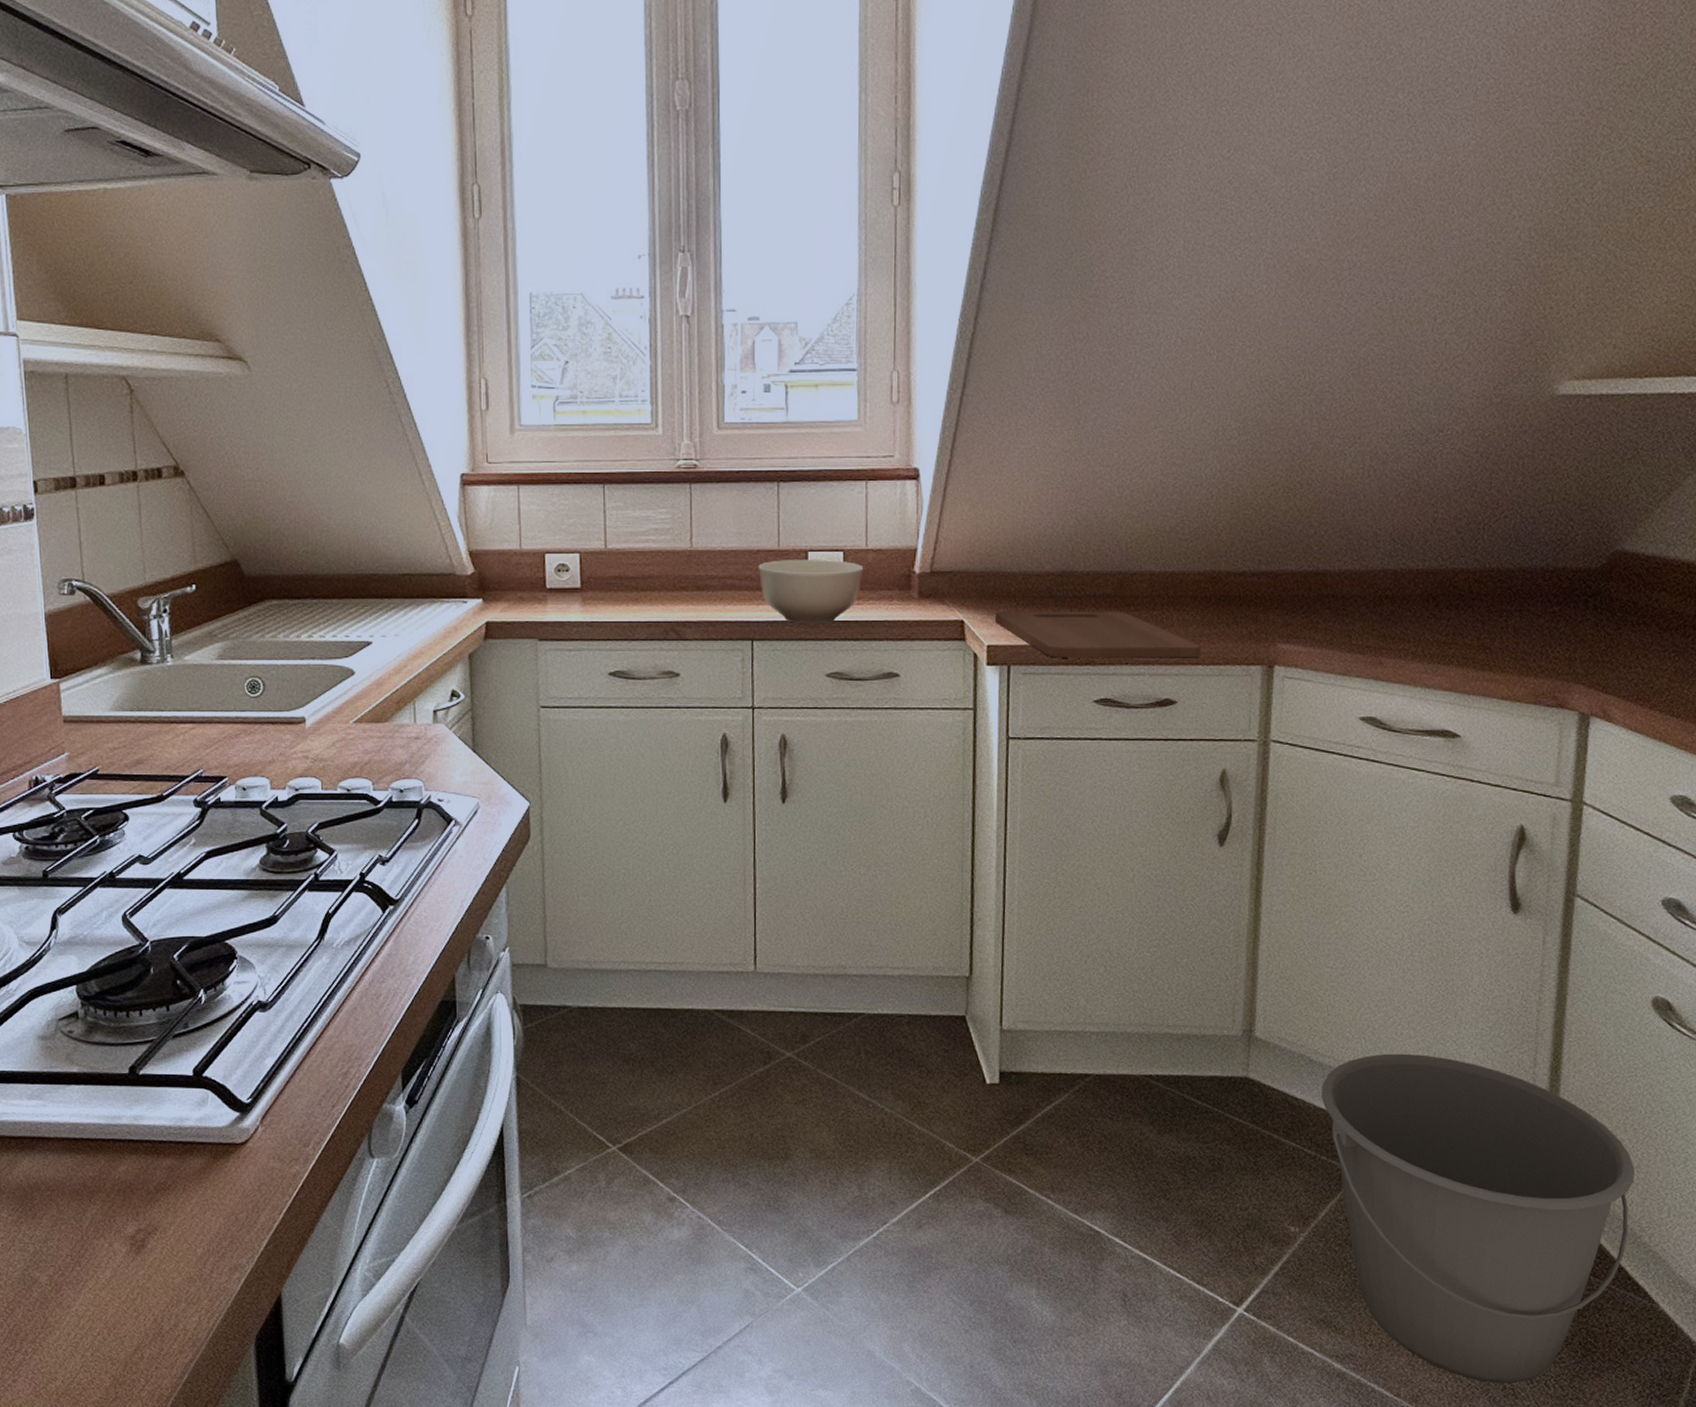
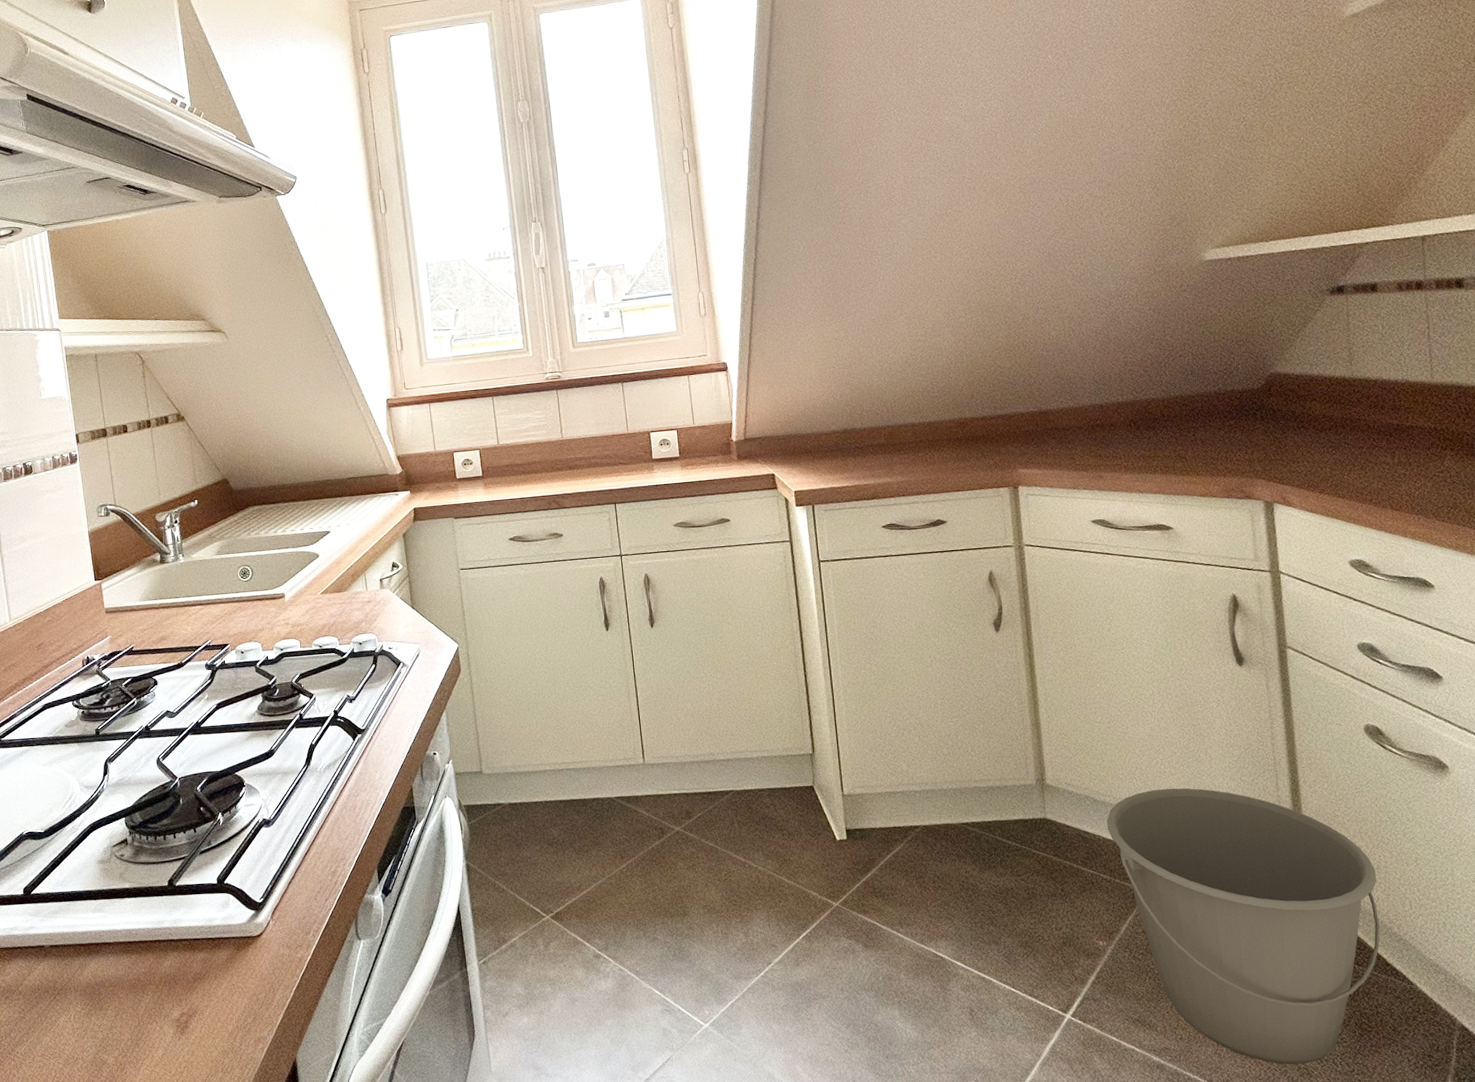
bowl: present [758,560,864,623] -> none [614,437,694,488]
cutting board: present [995,611,1201,658] -> none [798,456,960,496]

